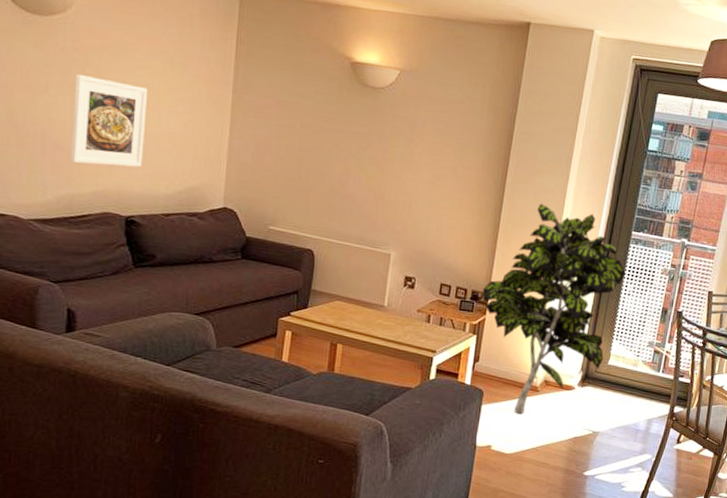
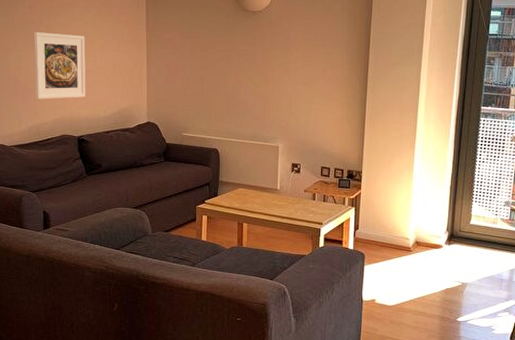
indoor plant: present [482,203,626,414] -> none [357,90,479,272]

